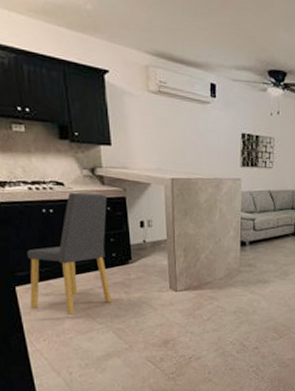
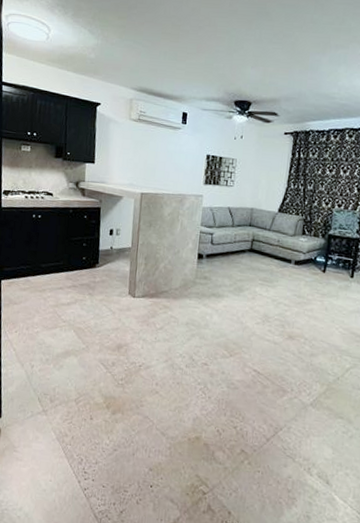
dining chair: present [26,192,112,314] -> none [10,201,85,310]

